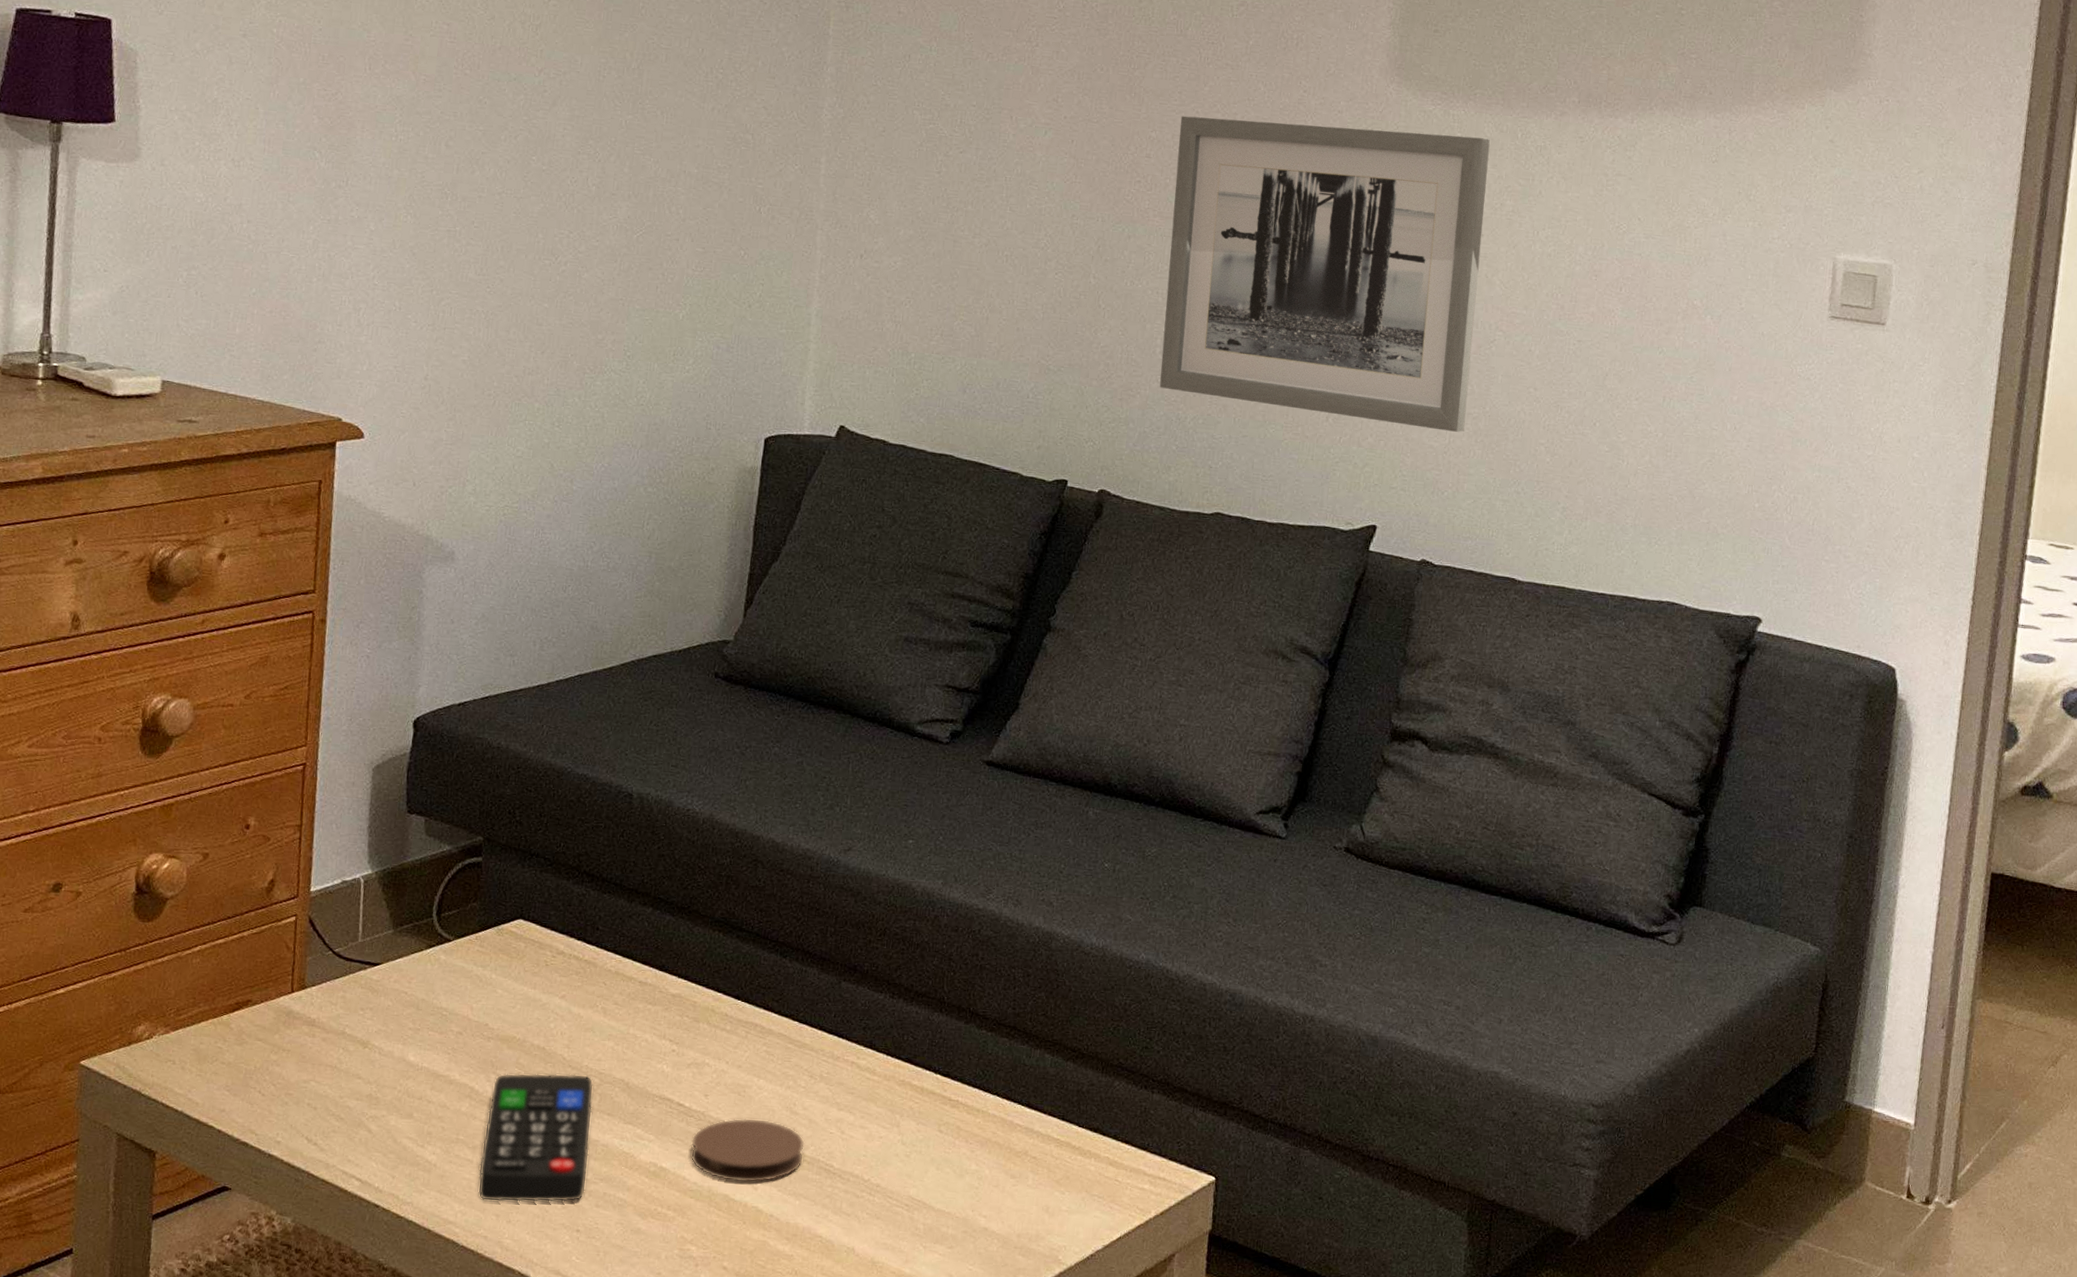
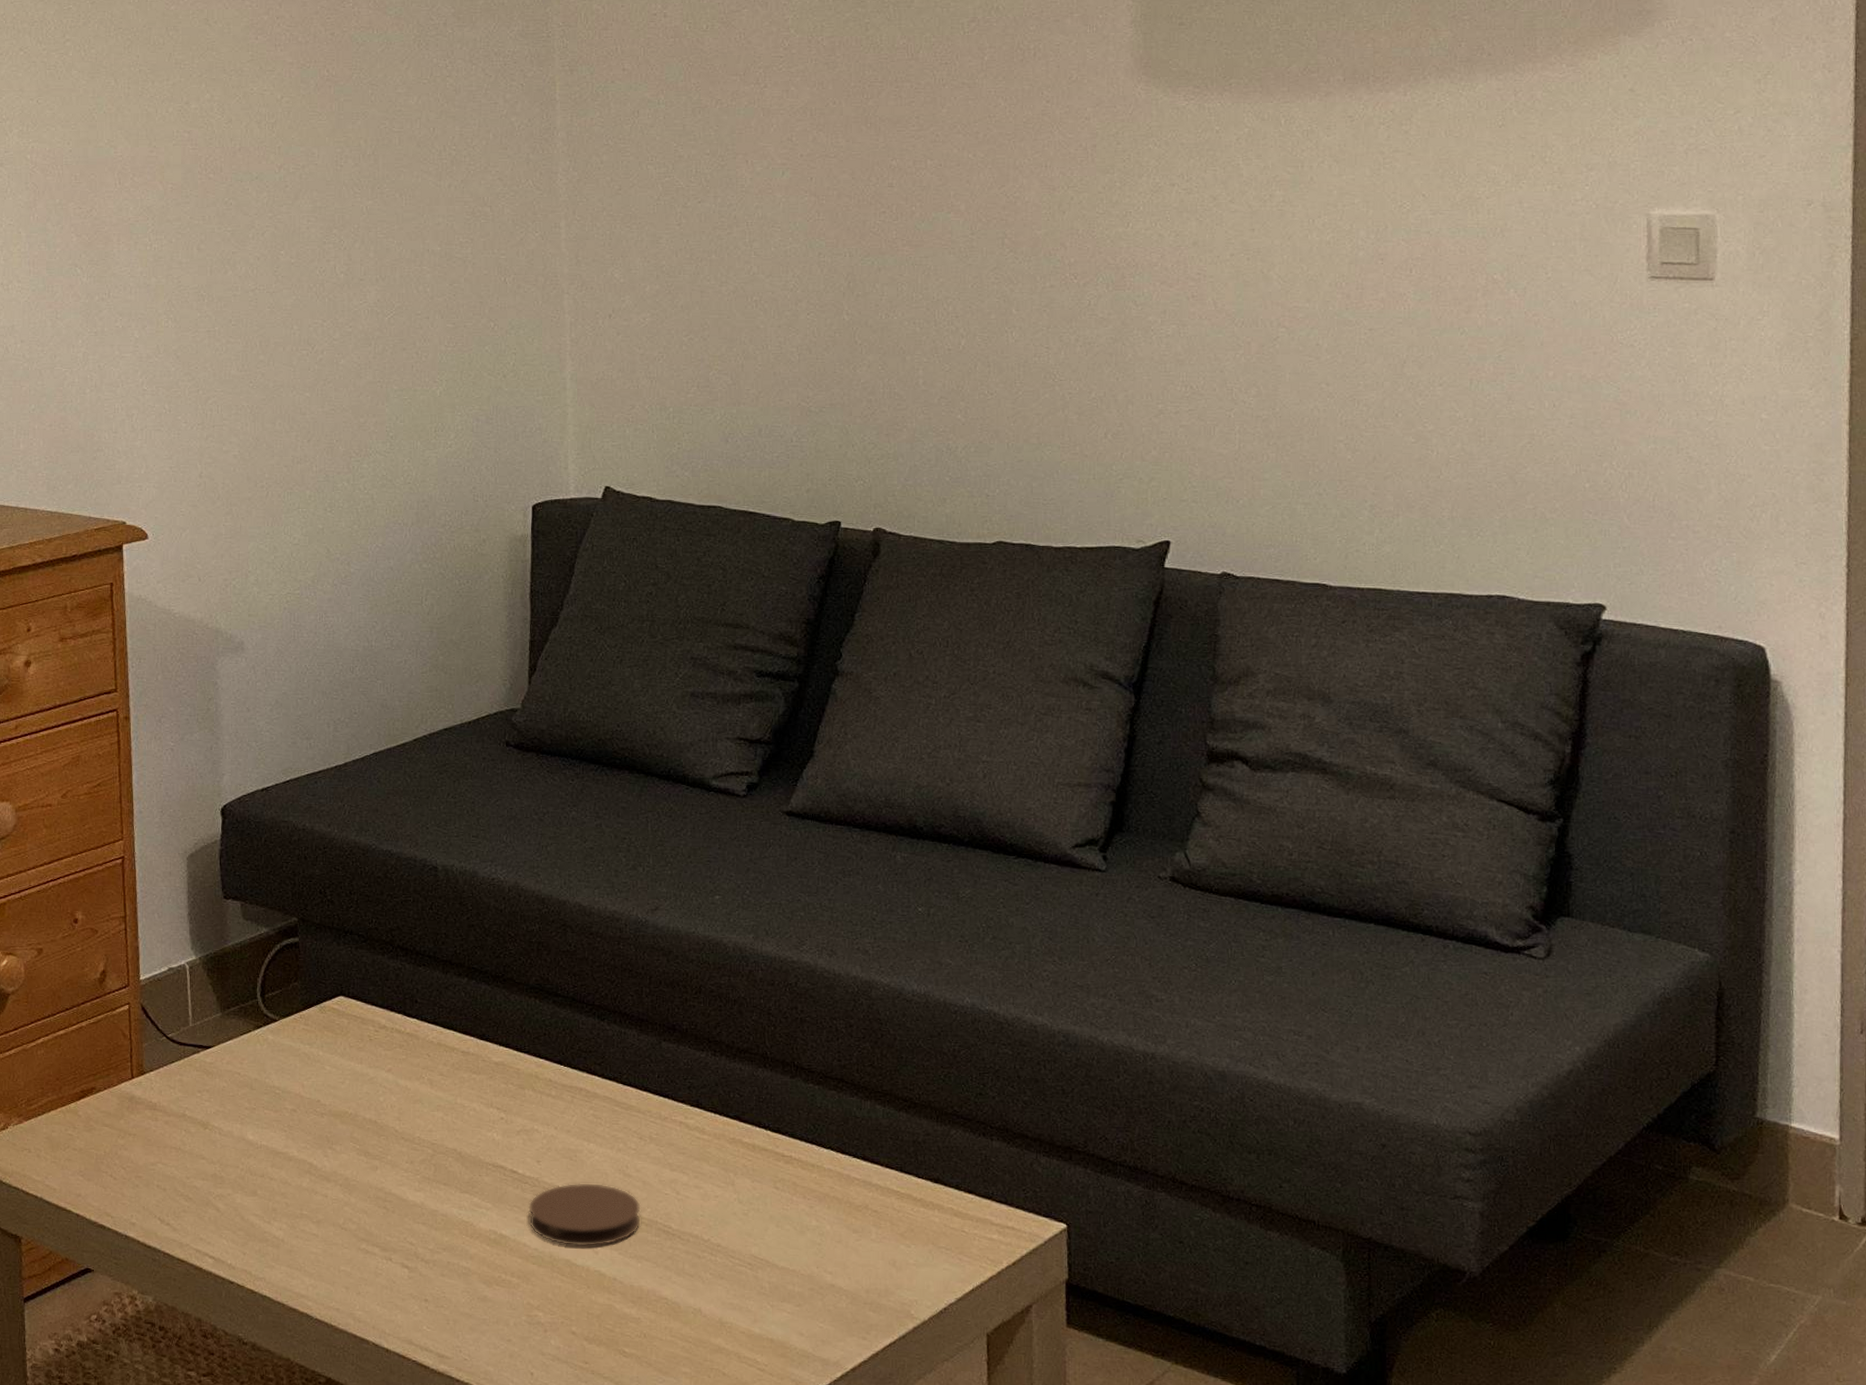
remote control: present [478,1073,594,1202] -> none [325,1146,430,1275]
wall art: present [1160,115,1490,432] -> none [920,129,1254,437]

